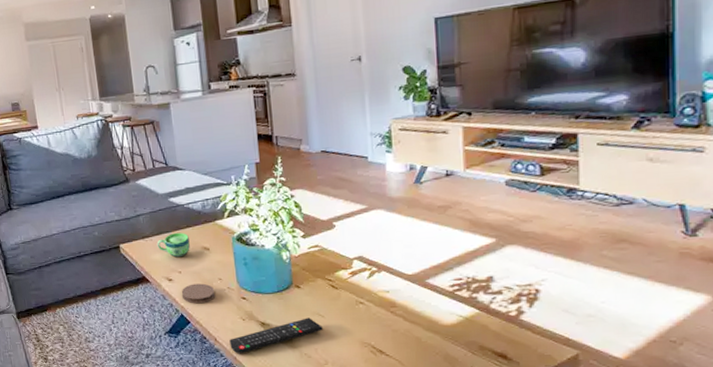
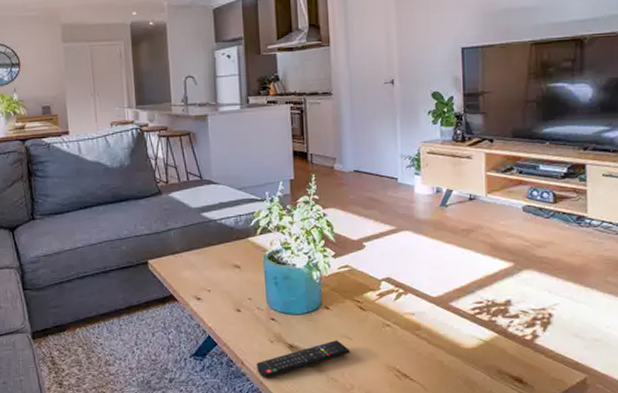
cup: present [157,233,190,258] -> none [187,249,221,275]
coaster: present [181,283,216,304] -> none [209,303,245,325]

